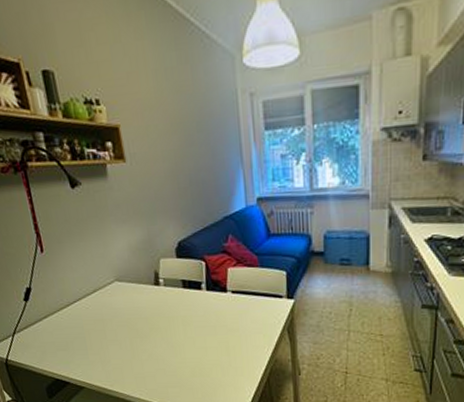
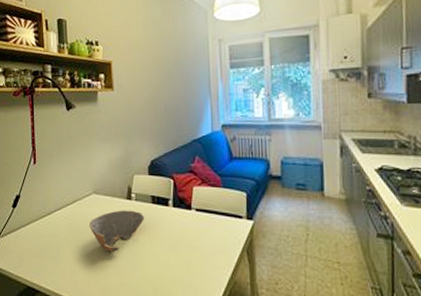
bowl: none [115,296,177,340] -> present [89,210,145,252]

